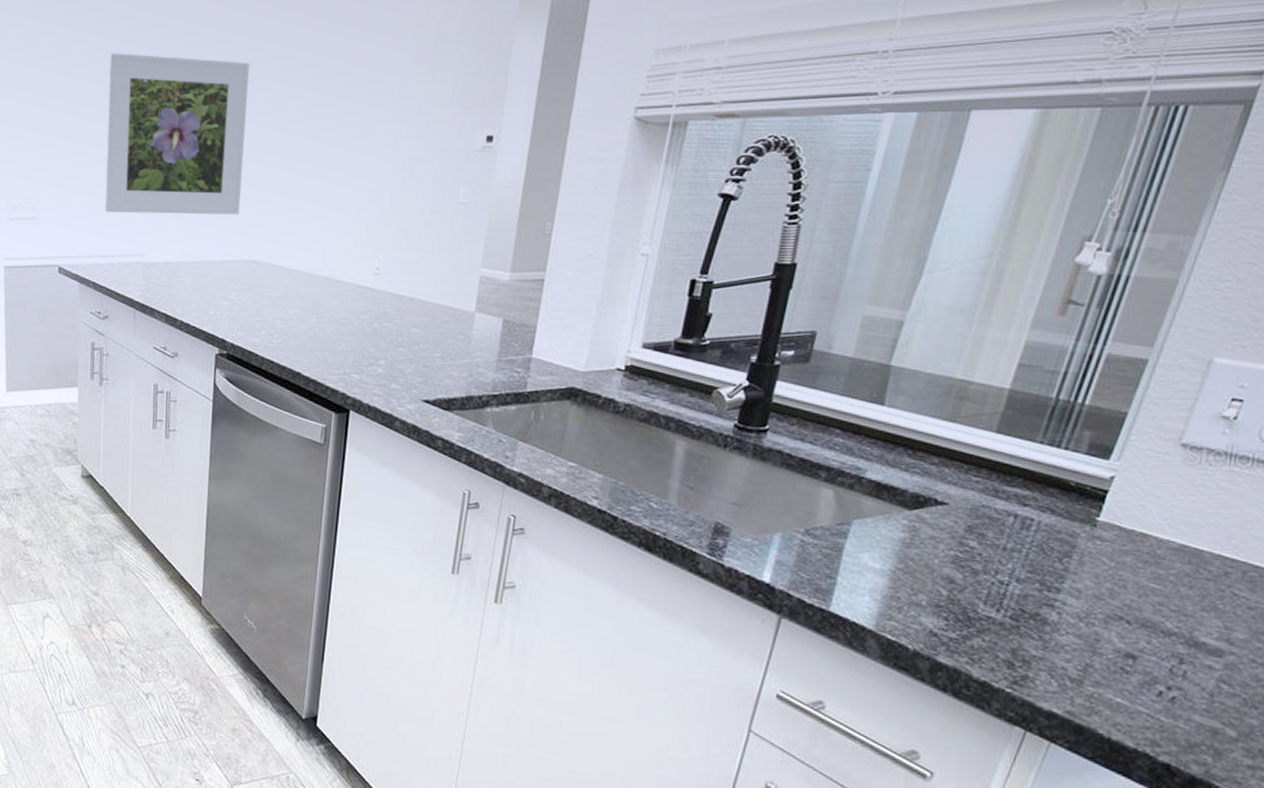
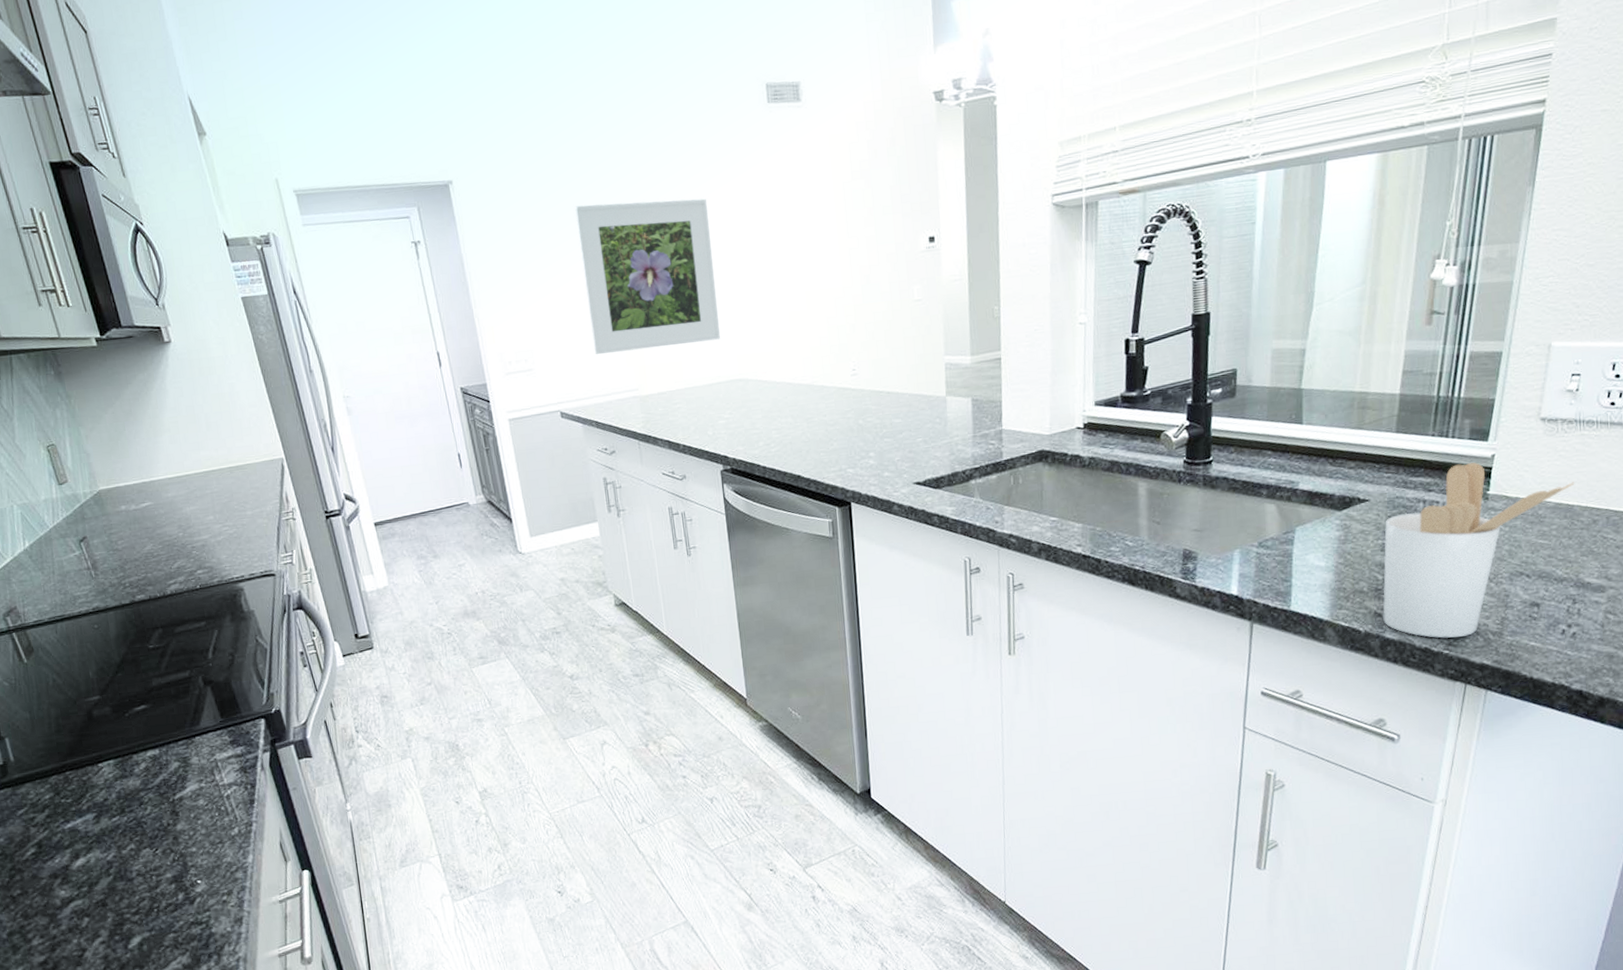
utensil holder: none [938,480,1210,677] -> present [1383,462,1575,638]

